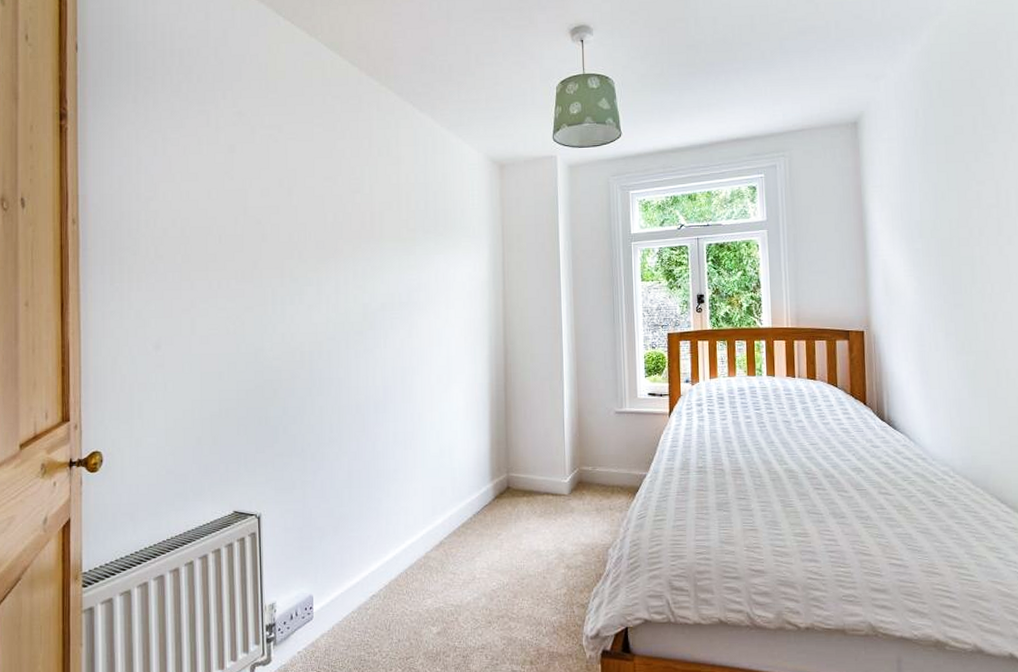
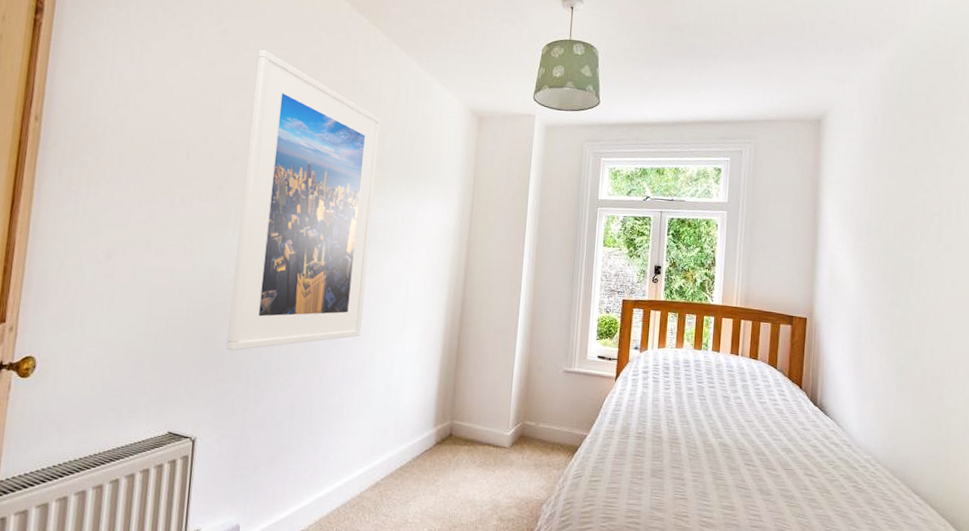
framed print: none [275,125,408,426] -> present [226,49,382,351]

